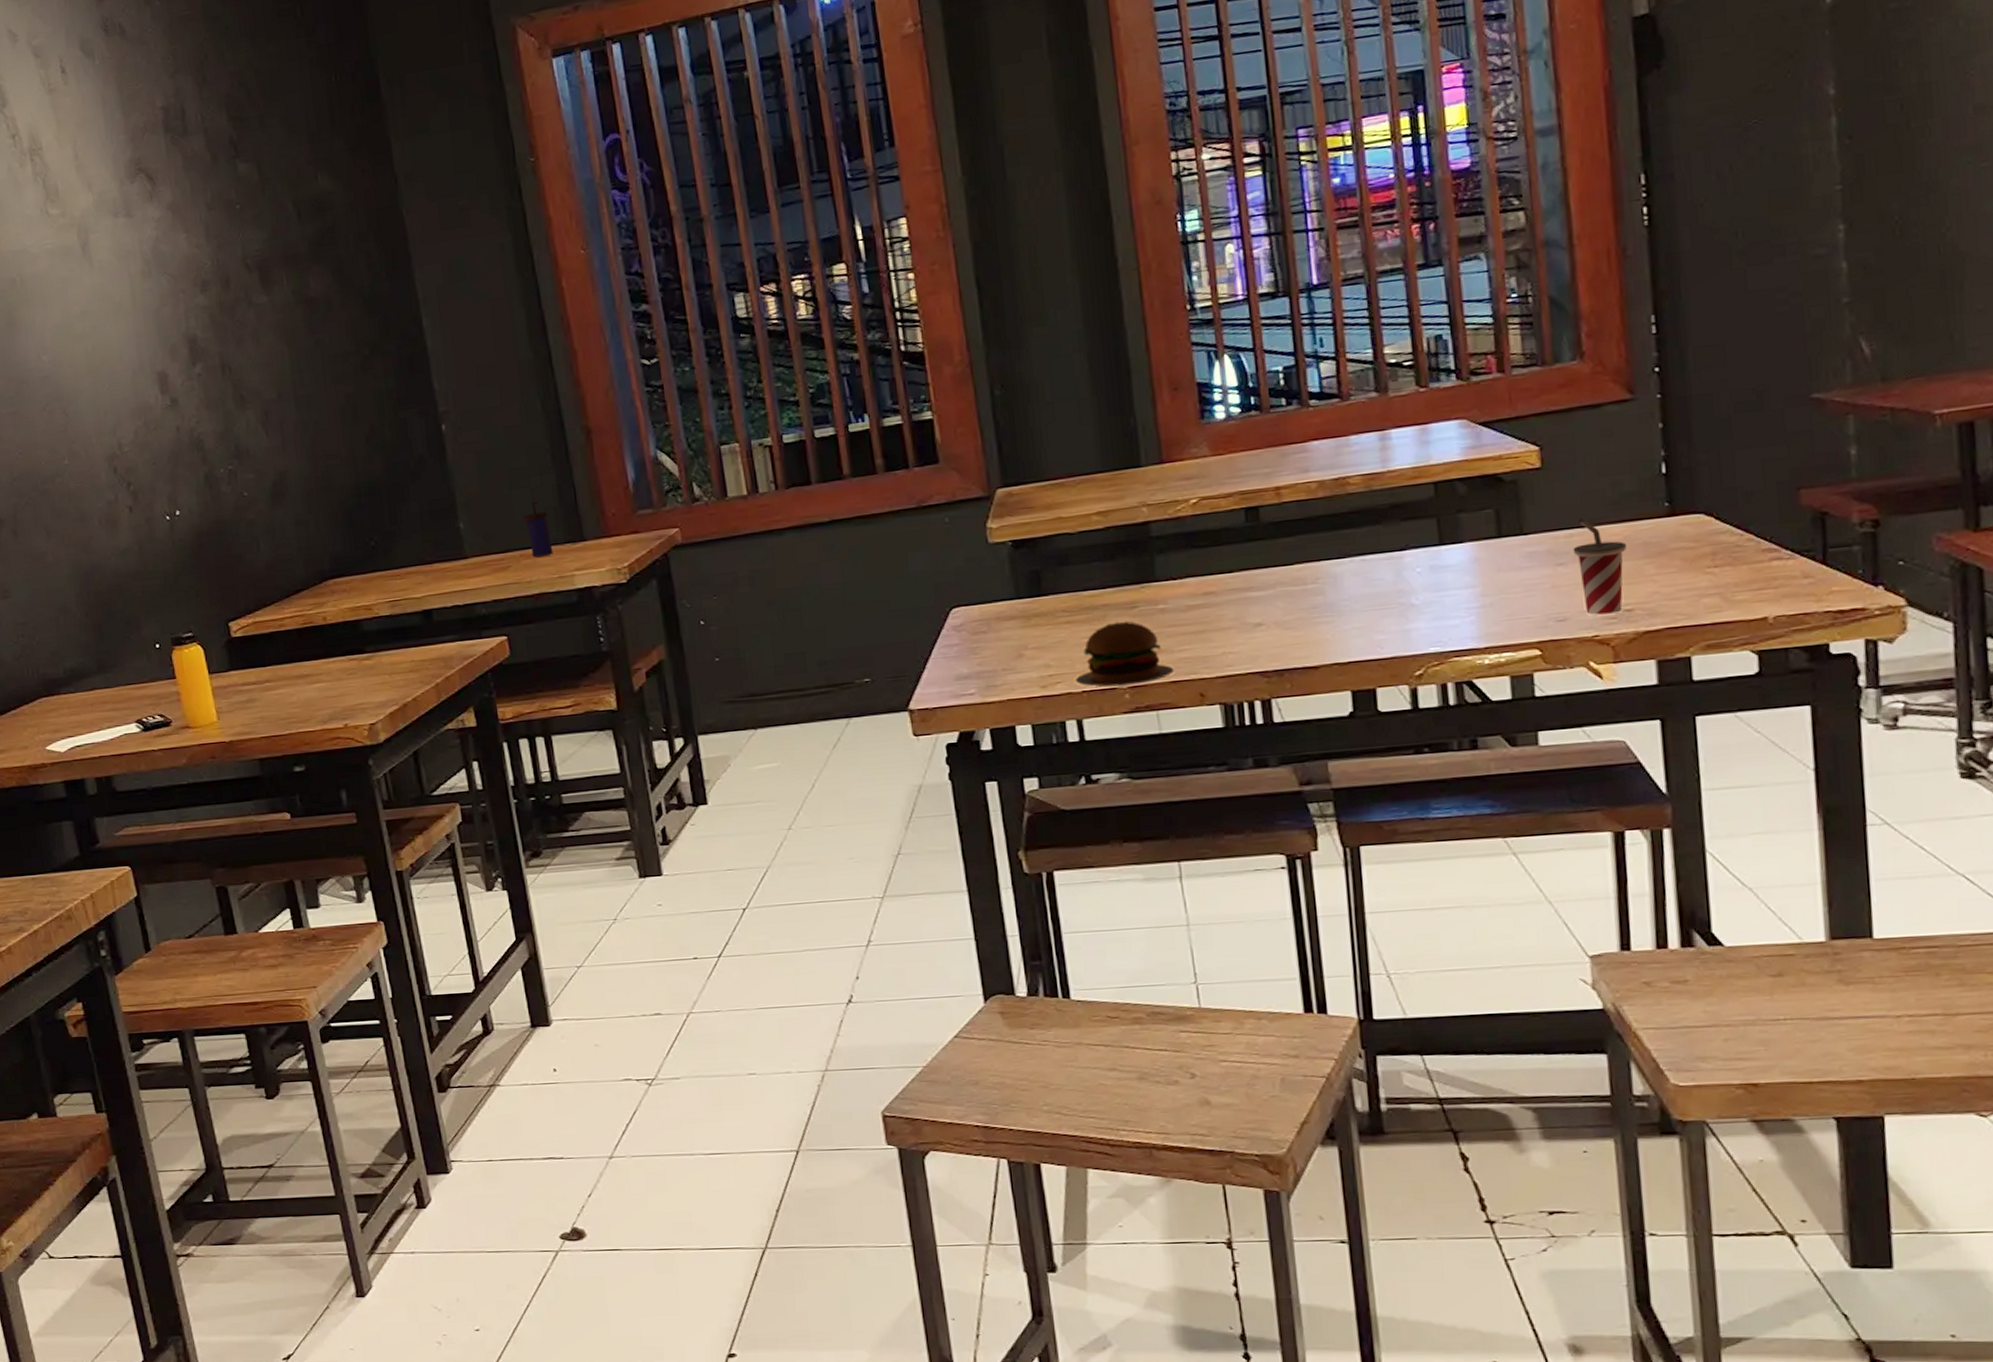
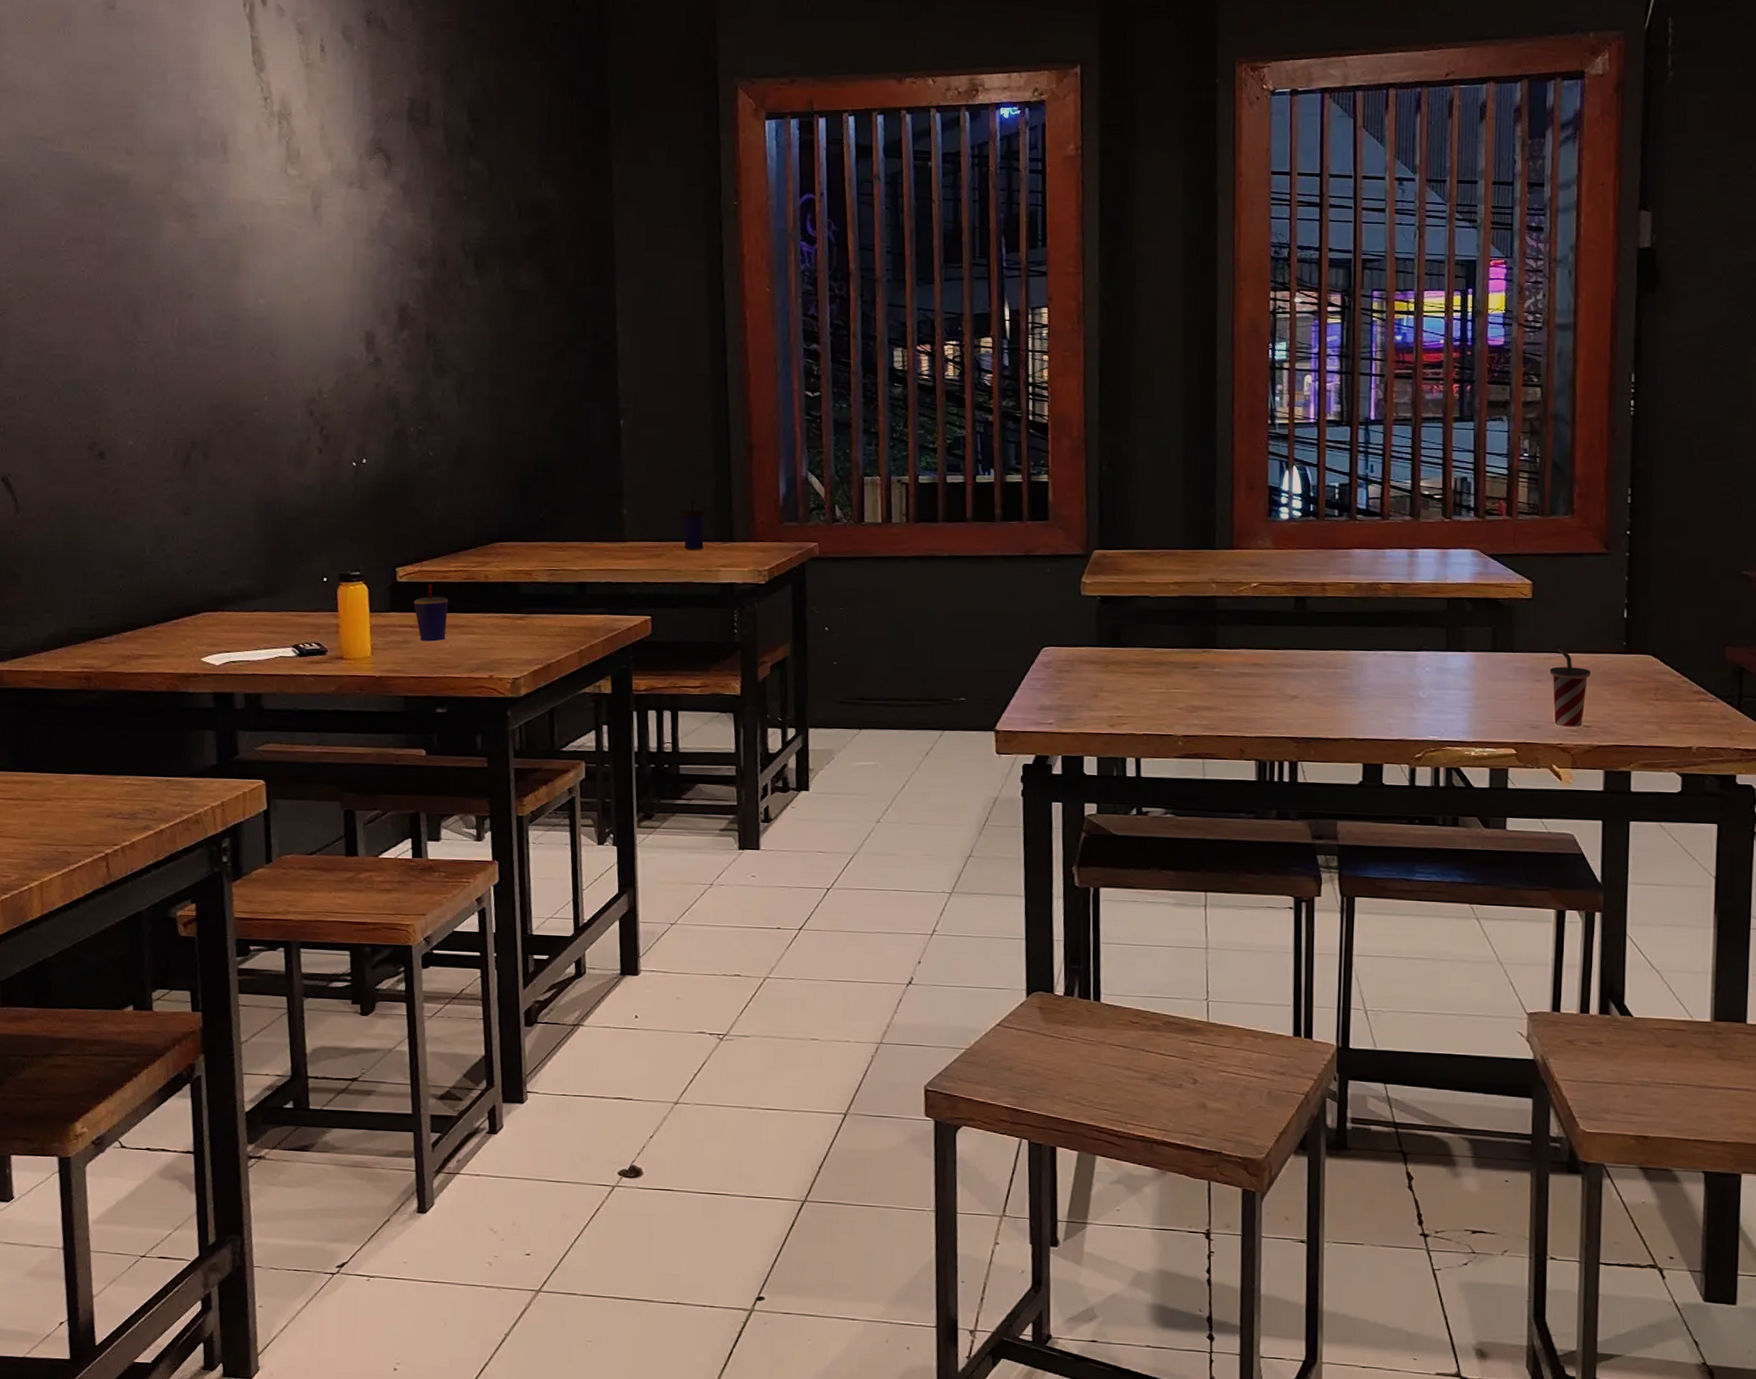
beverage cup: none [253,634,292,698] -> present [414,584,449,642]
burger: present [1074,621,1175,687] -> none [1138,678,1222,734]

